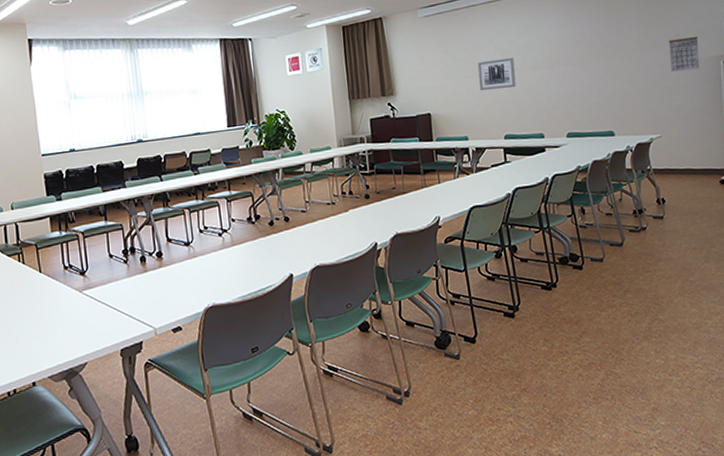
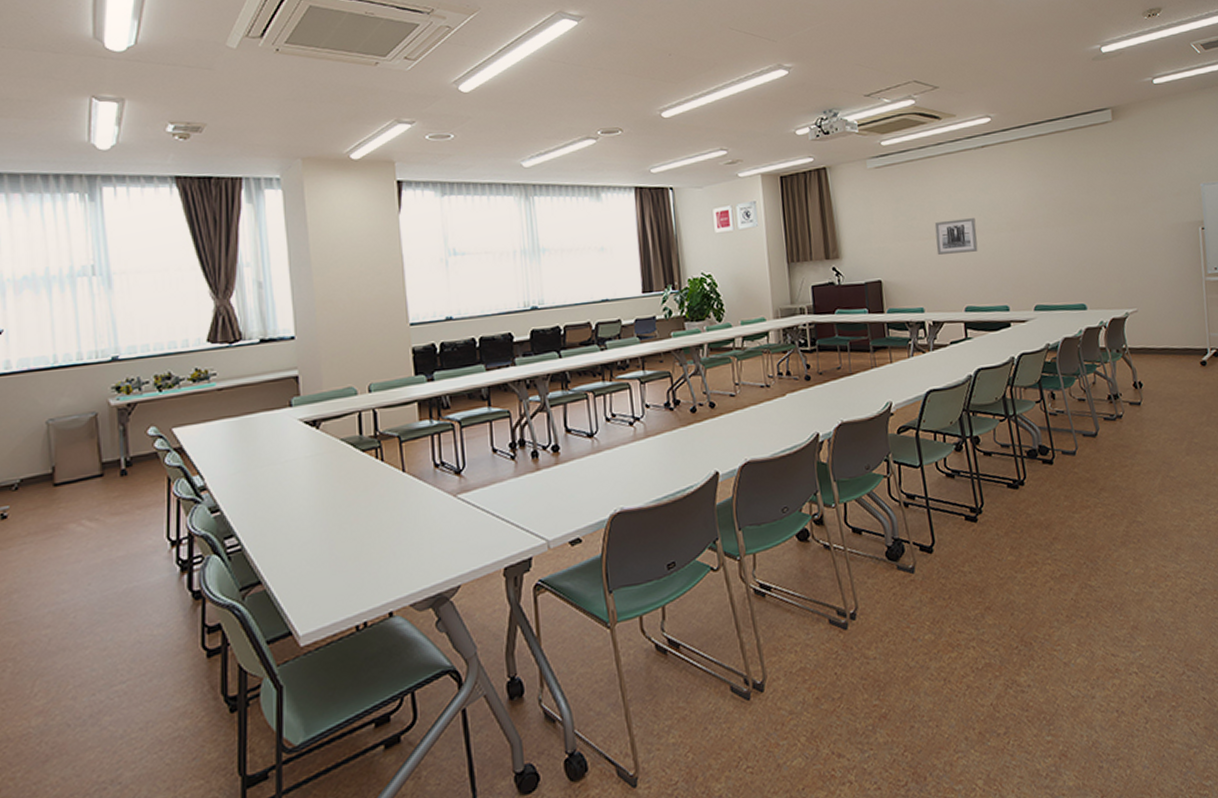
calendar: present [669,36,700,72] -> none [1144,198,1177,238]

